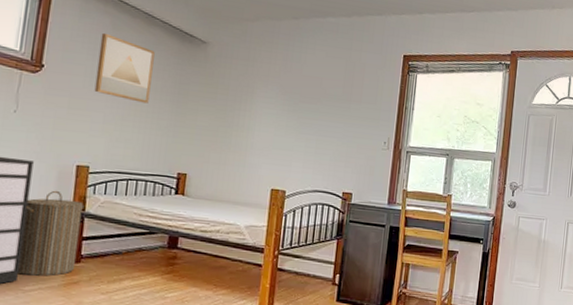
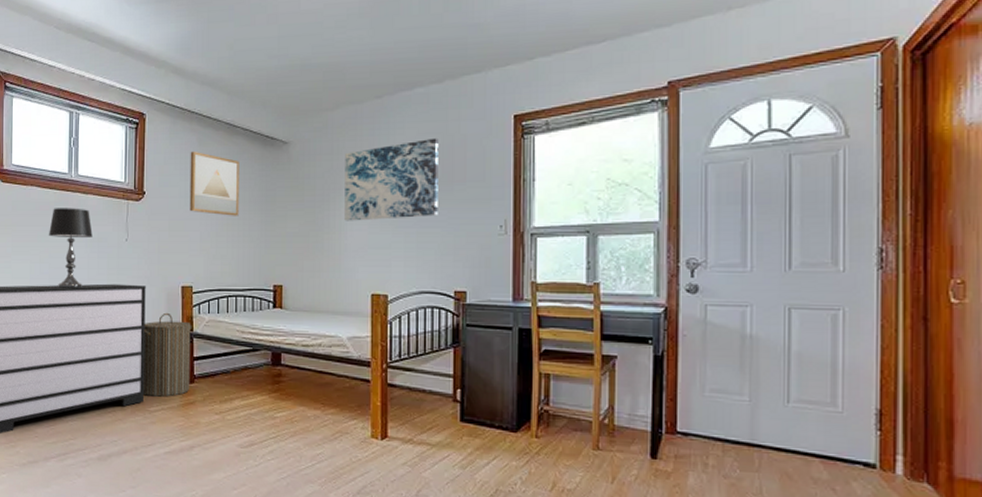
wall art: none [253,61,343,128] -> present [344,137,439,221]

